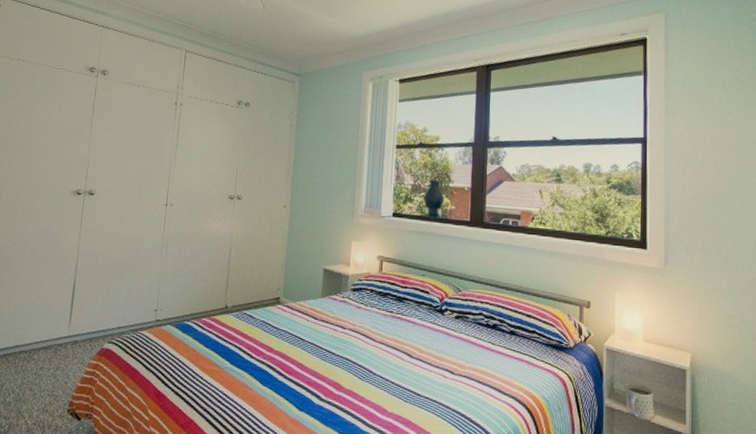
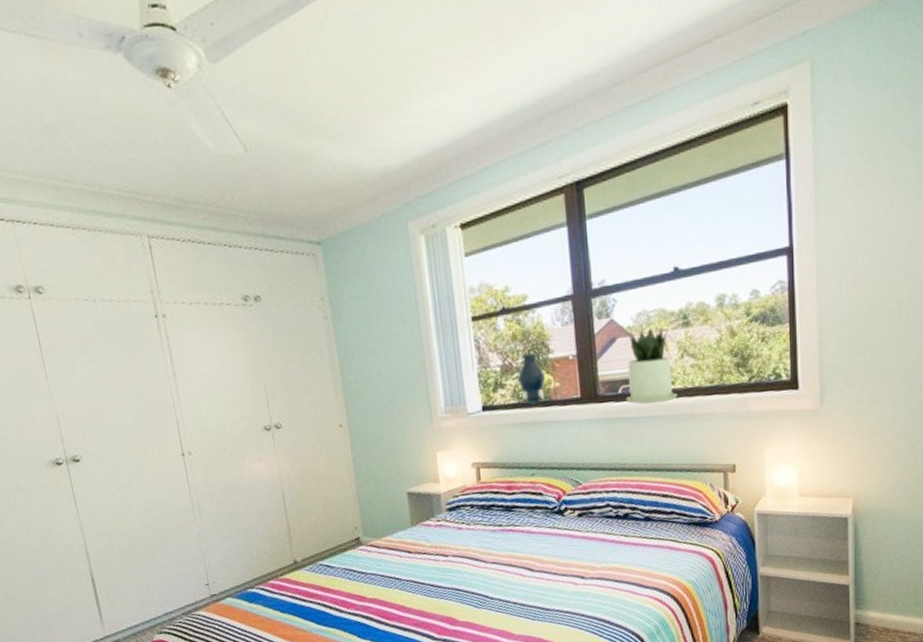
planter: none [505,178,547,238] -> present [625,327,678,404]
mug: present [624,382,656,421] -> none [780,543,816,582]

